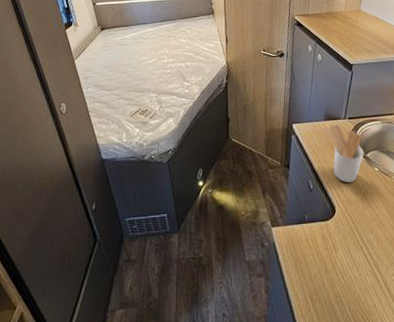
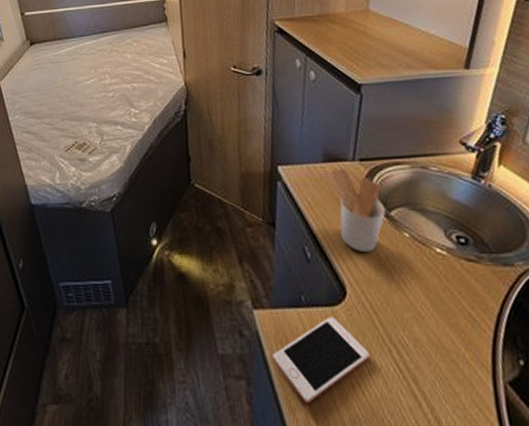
cell phone: none [284,228,349,289] -> present [273,317,370,404]

